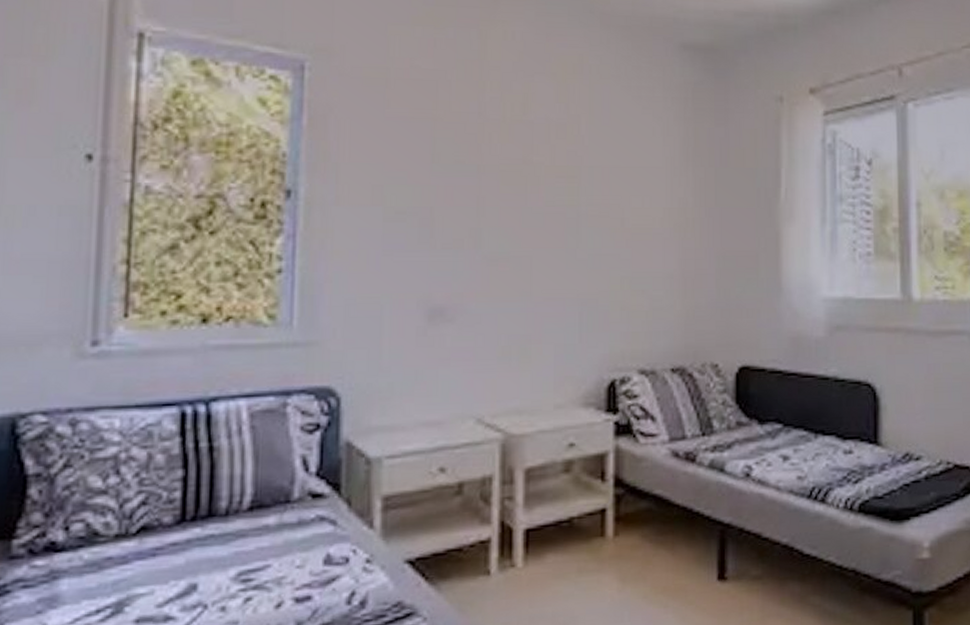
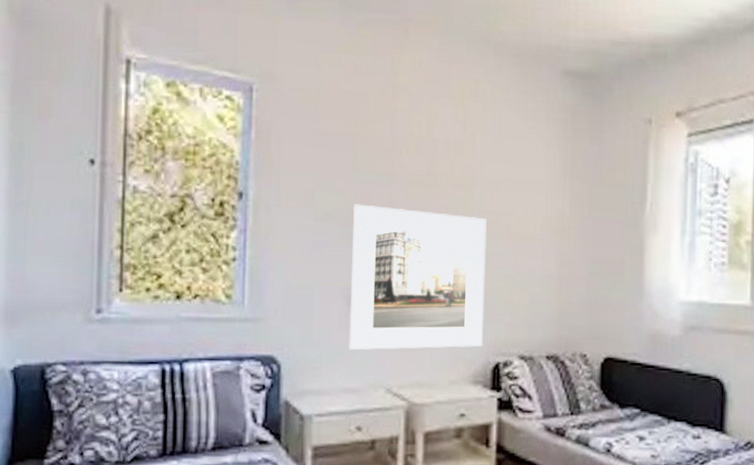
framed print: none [428,200,596,374] -> present [349,204,487,350]

